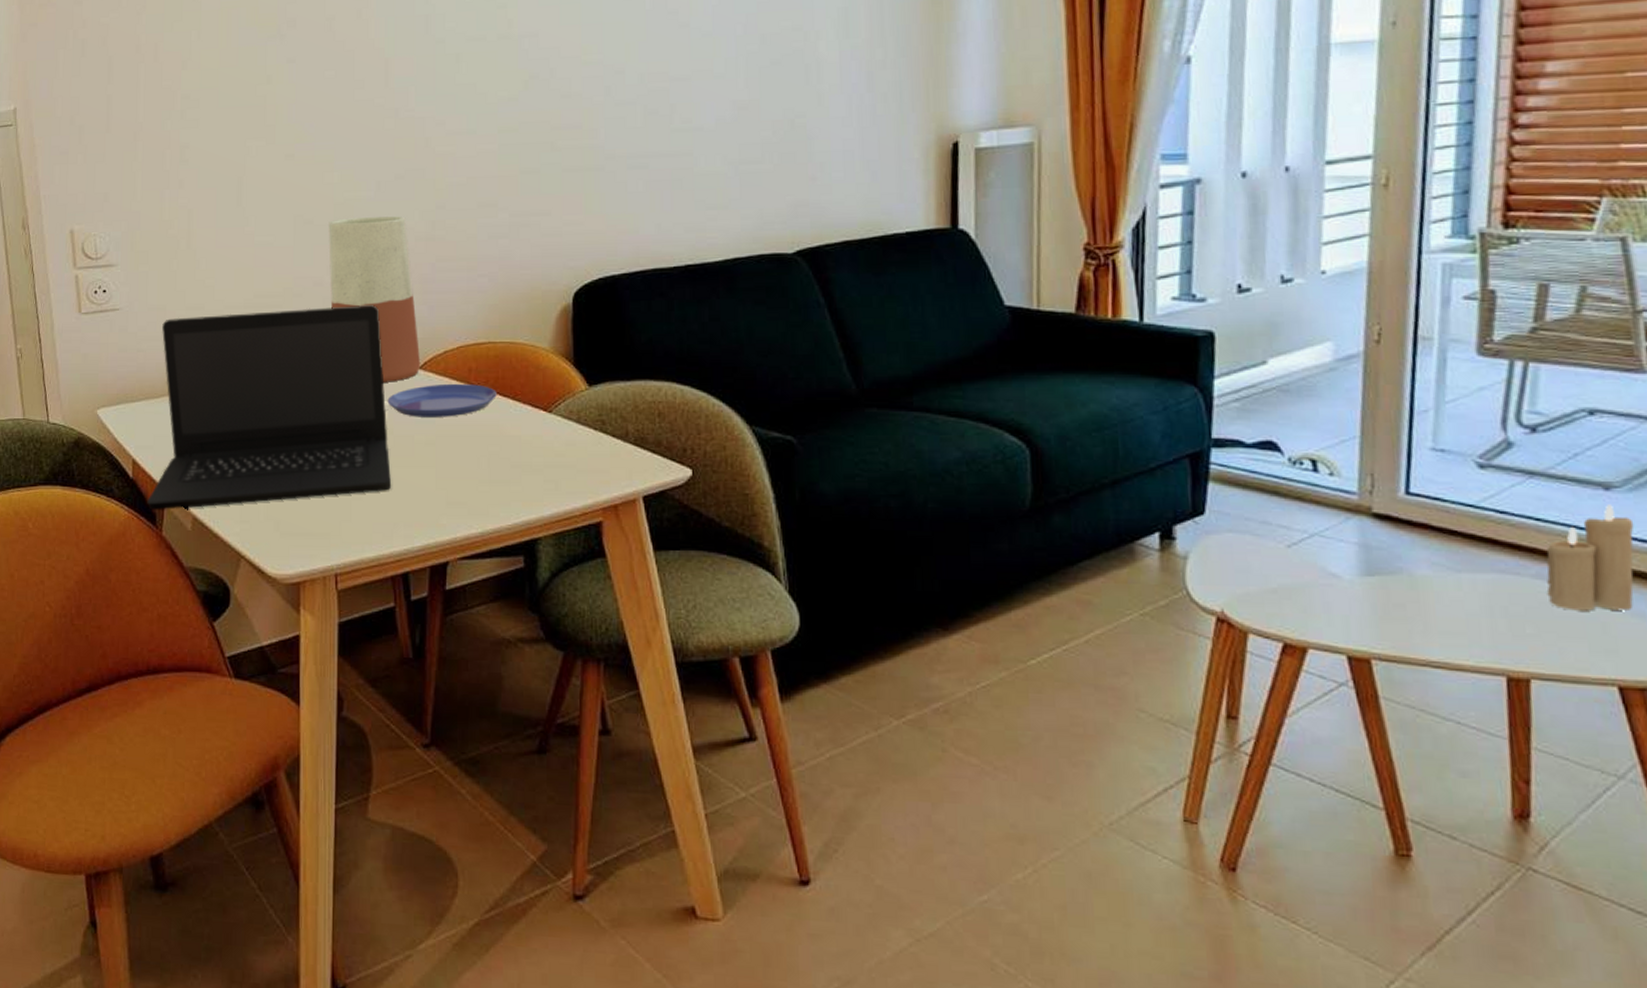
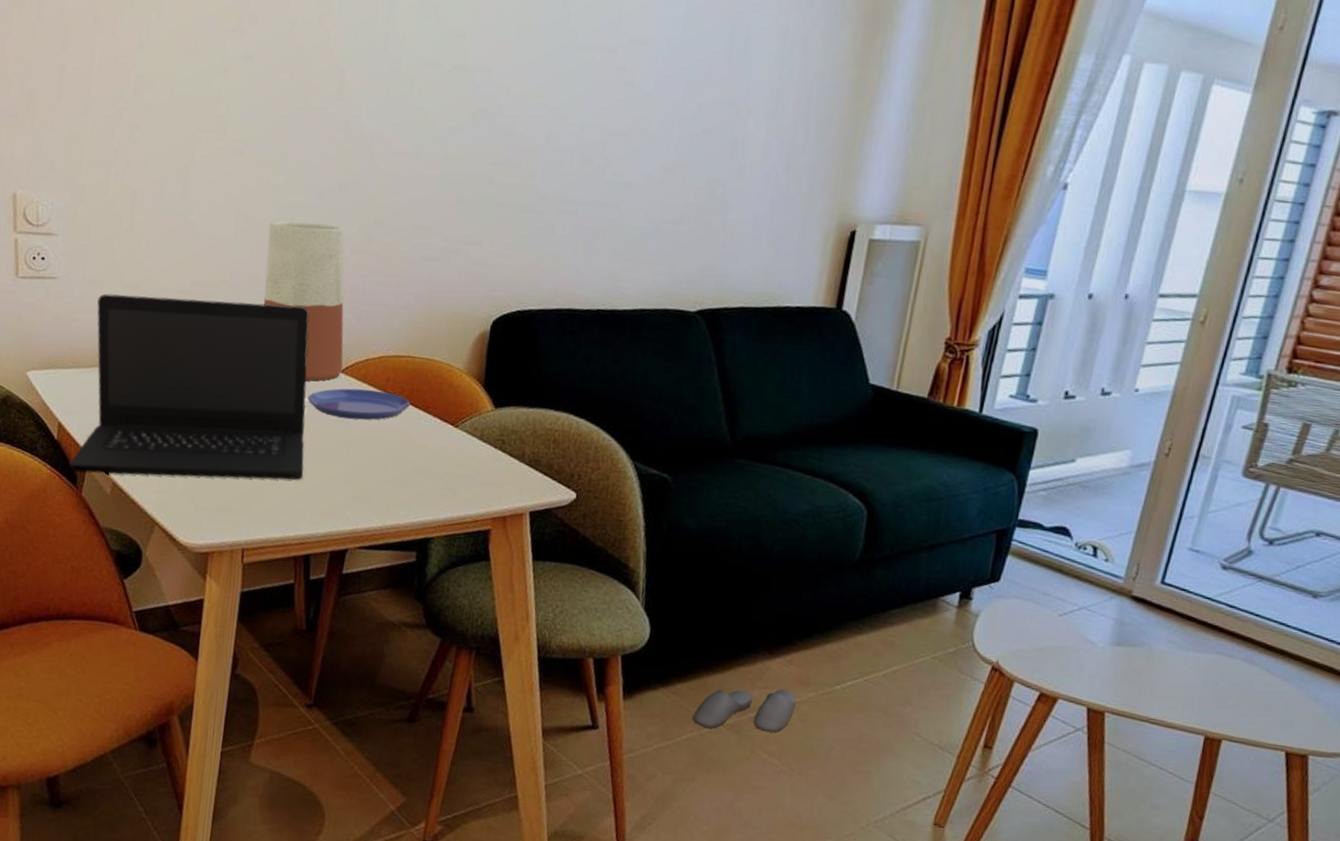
slippers: none [866,671,985,727] -> present [693,689,796,733]
candle: present [1546,505,1635,611] -> none [1250,610,1329,694]

